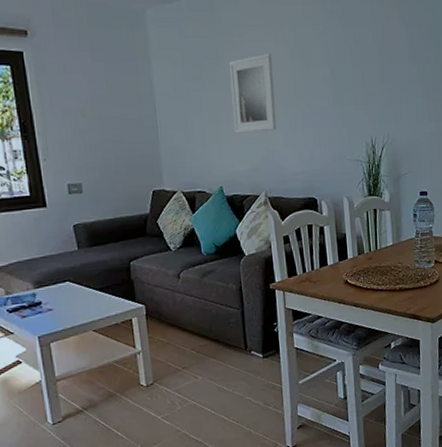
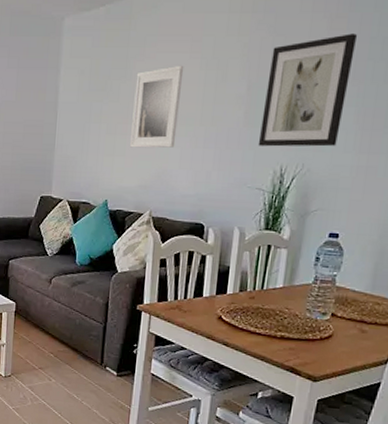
wall art: none [345,22,411,122] -> present [258,33,358,147]

